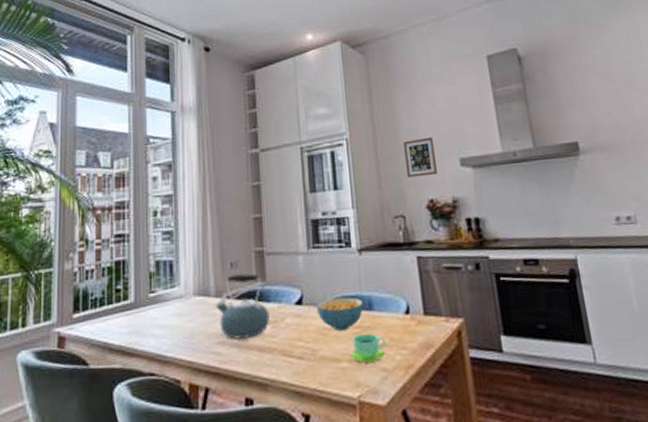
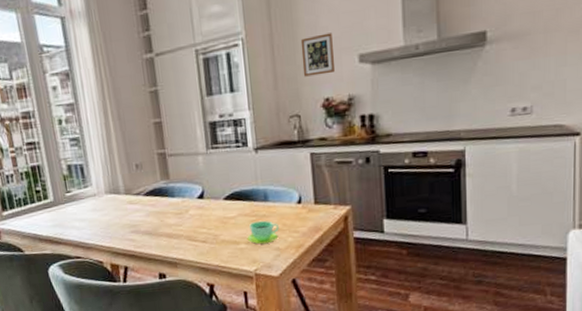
kettle: present [215,273,270,339] -> none [125,173,176,229]
cereal bowl: present [316,297,363,331] -> none [216,191,259,219]

